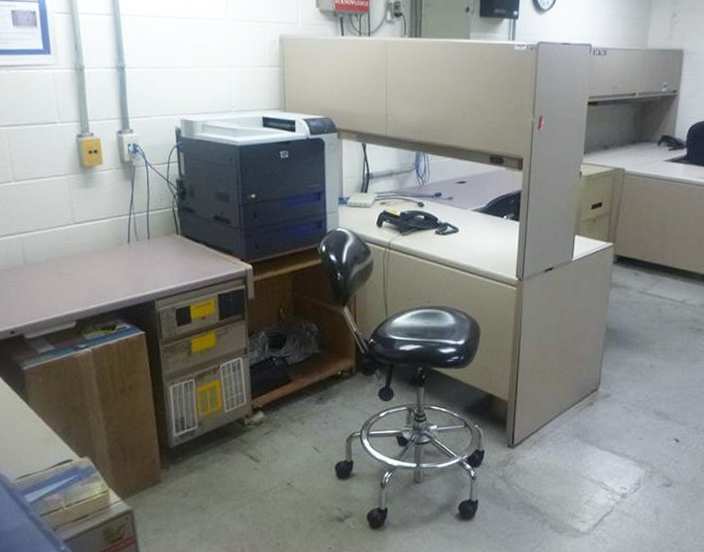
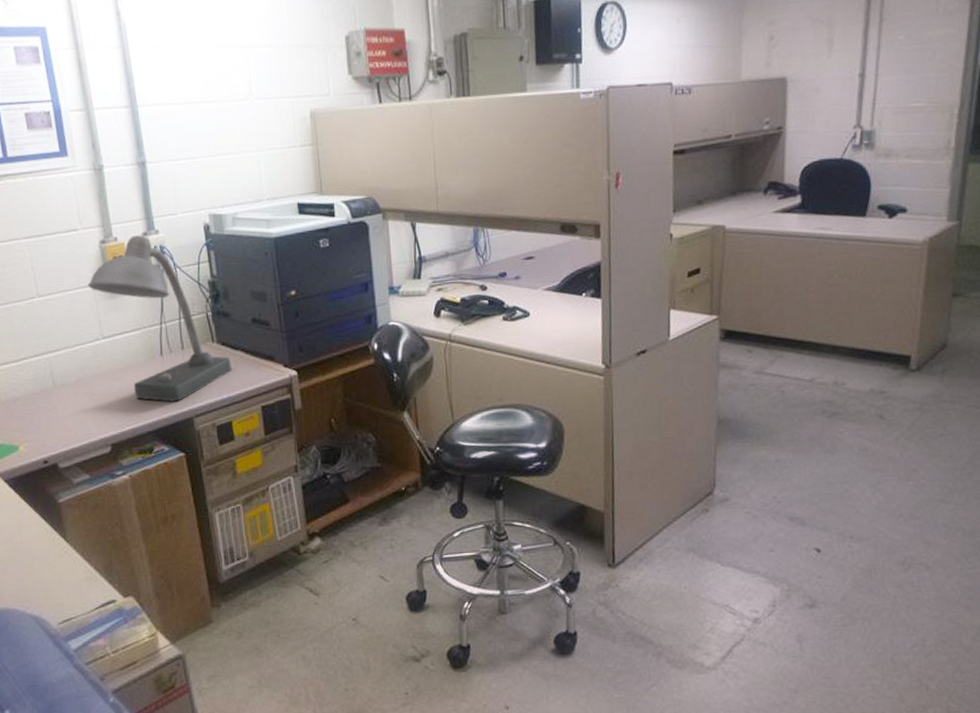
desk lamp: none [62,133,193,285] -> present [87,235,232,402]

